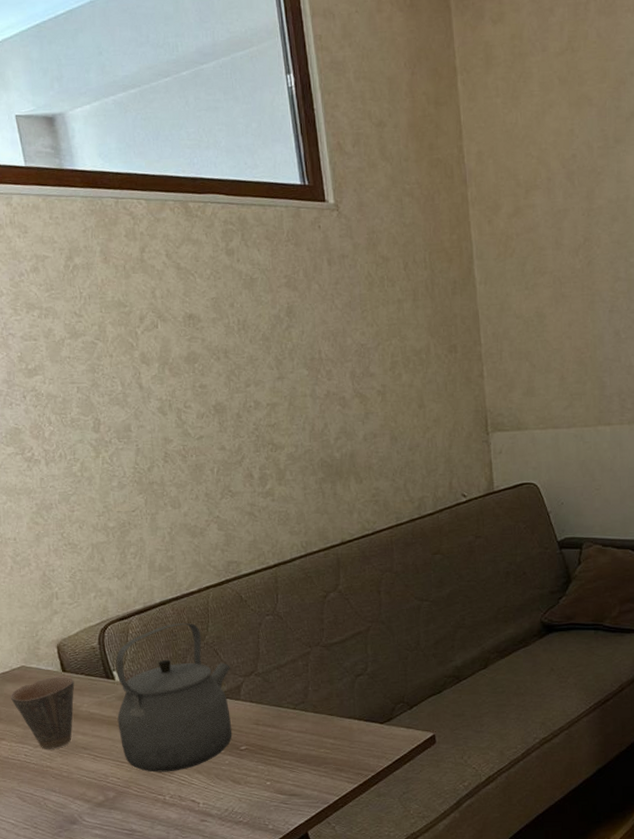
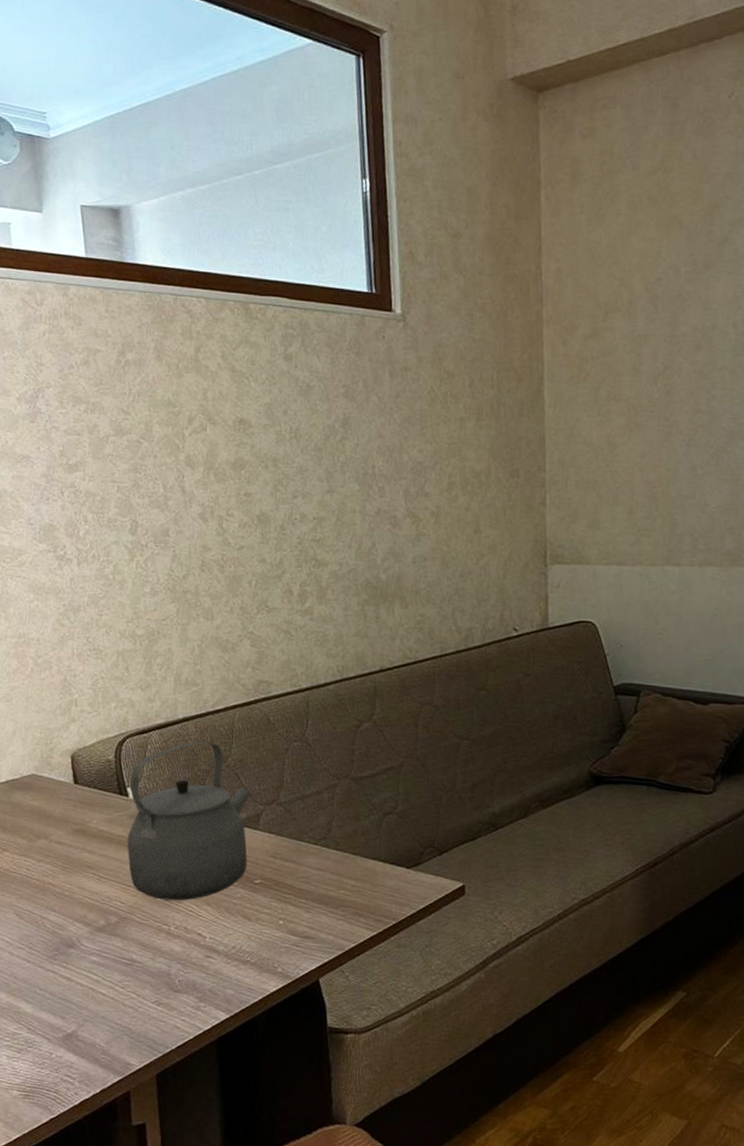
cup: present [10,677,75,749] -> none [17,788,86,866]

